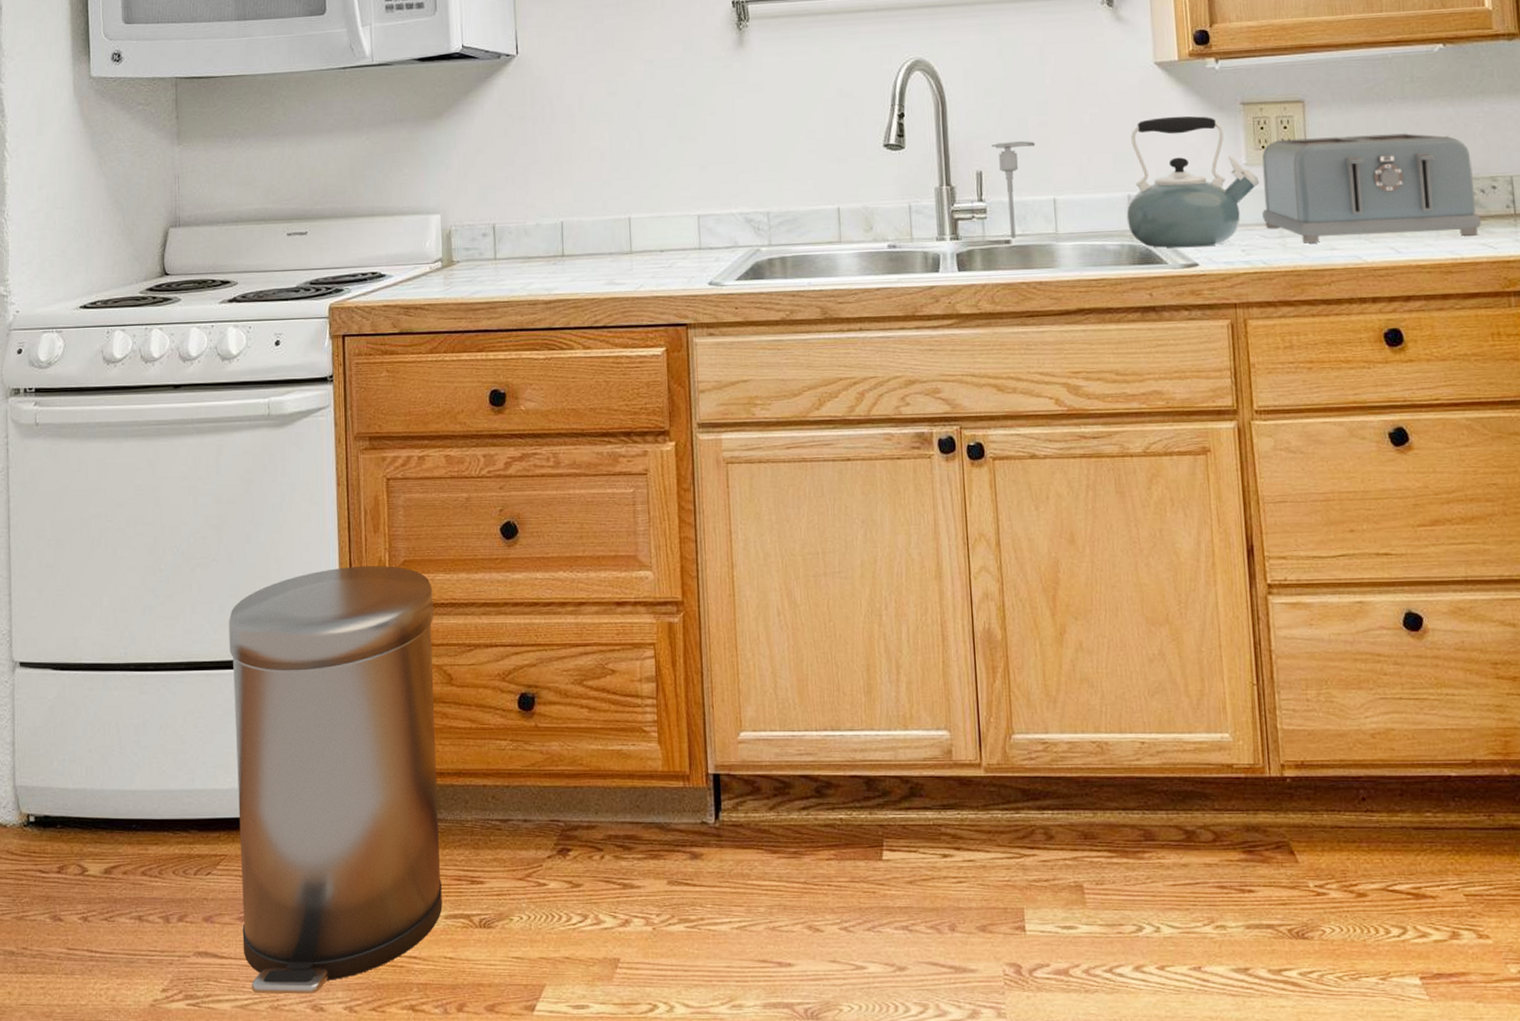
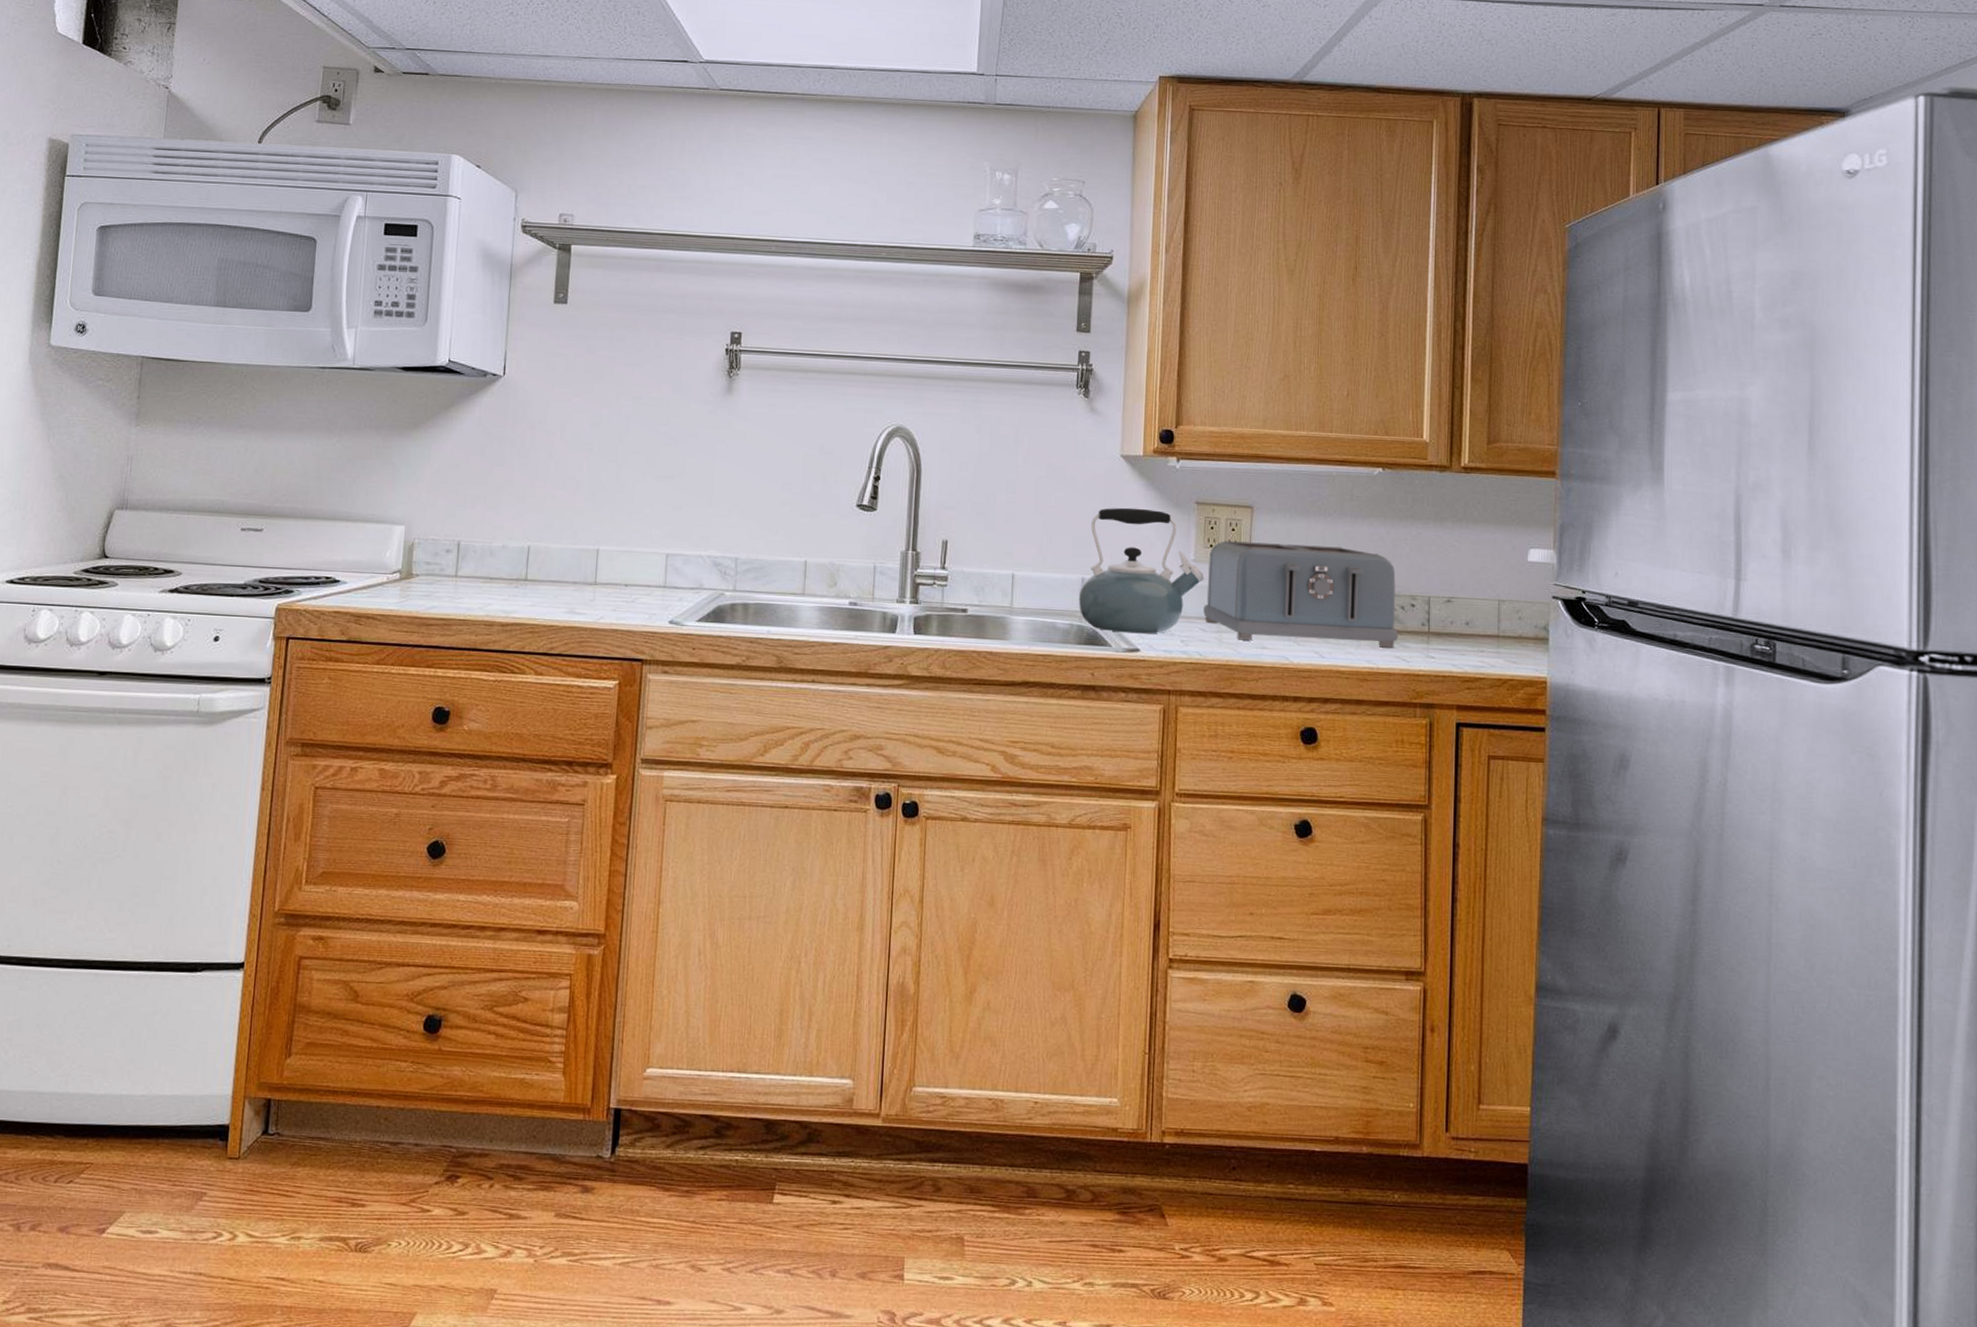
pedal bin: present [228,566,442,995] -> none [98,874,349,1313]
soap dispenser: present [992,141,1036,239] -> none [960,515,1001,609]

